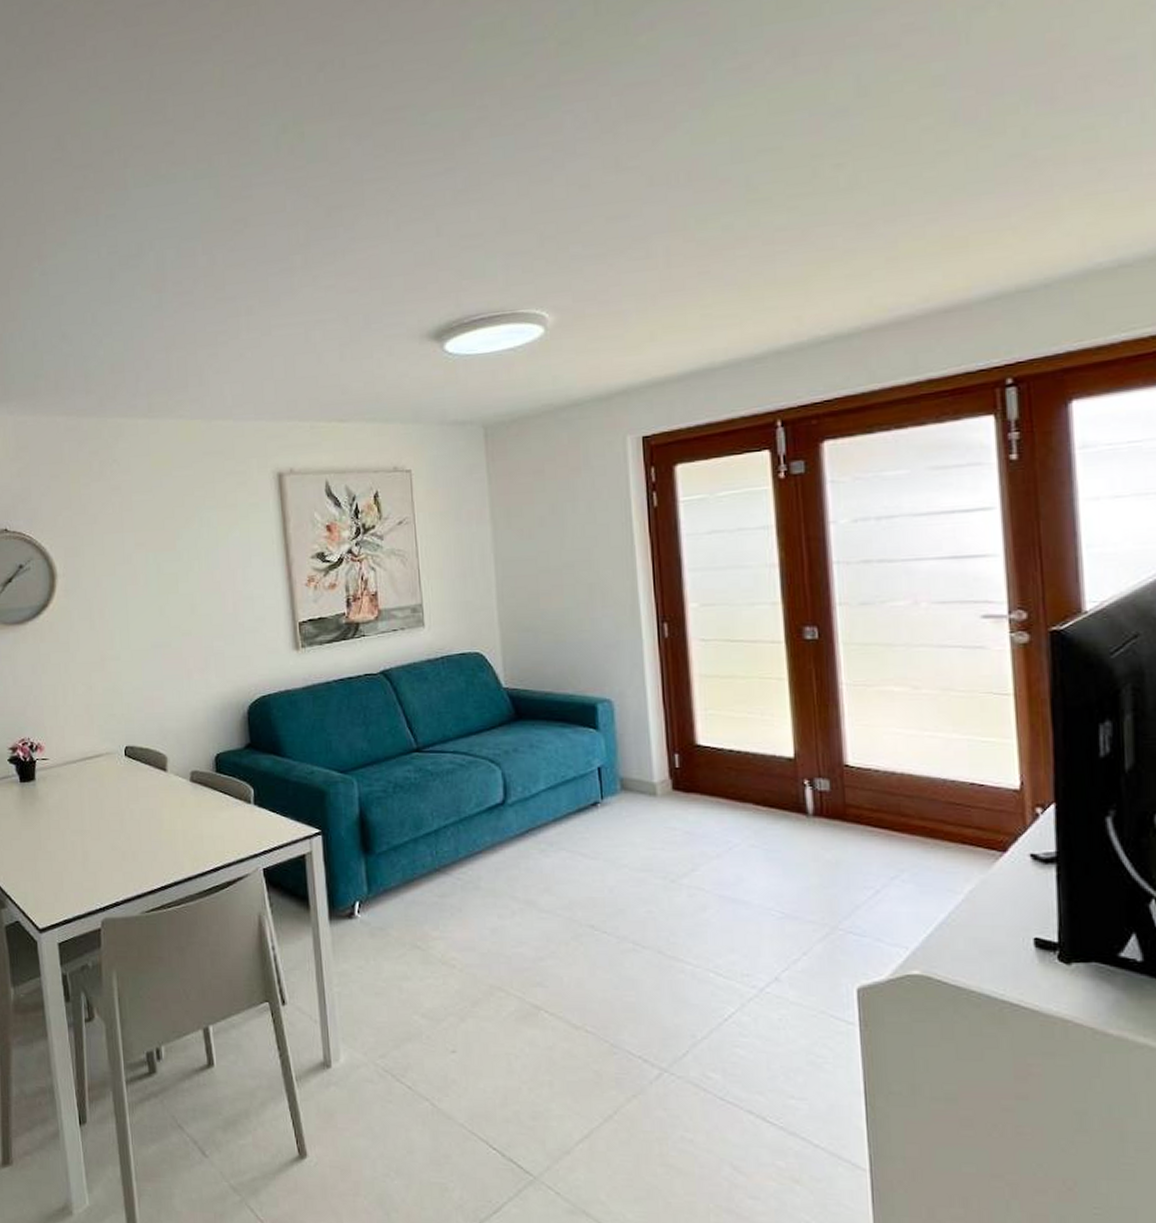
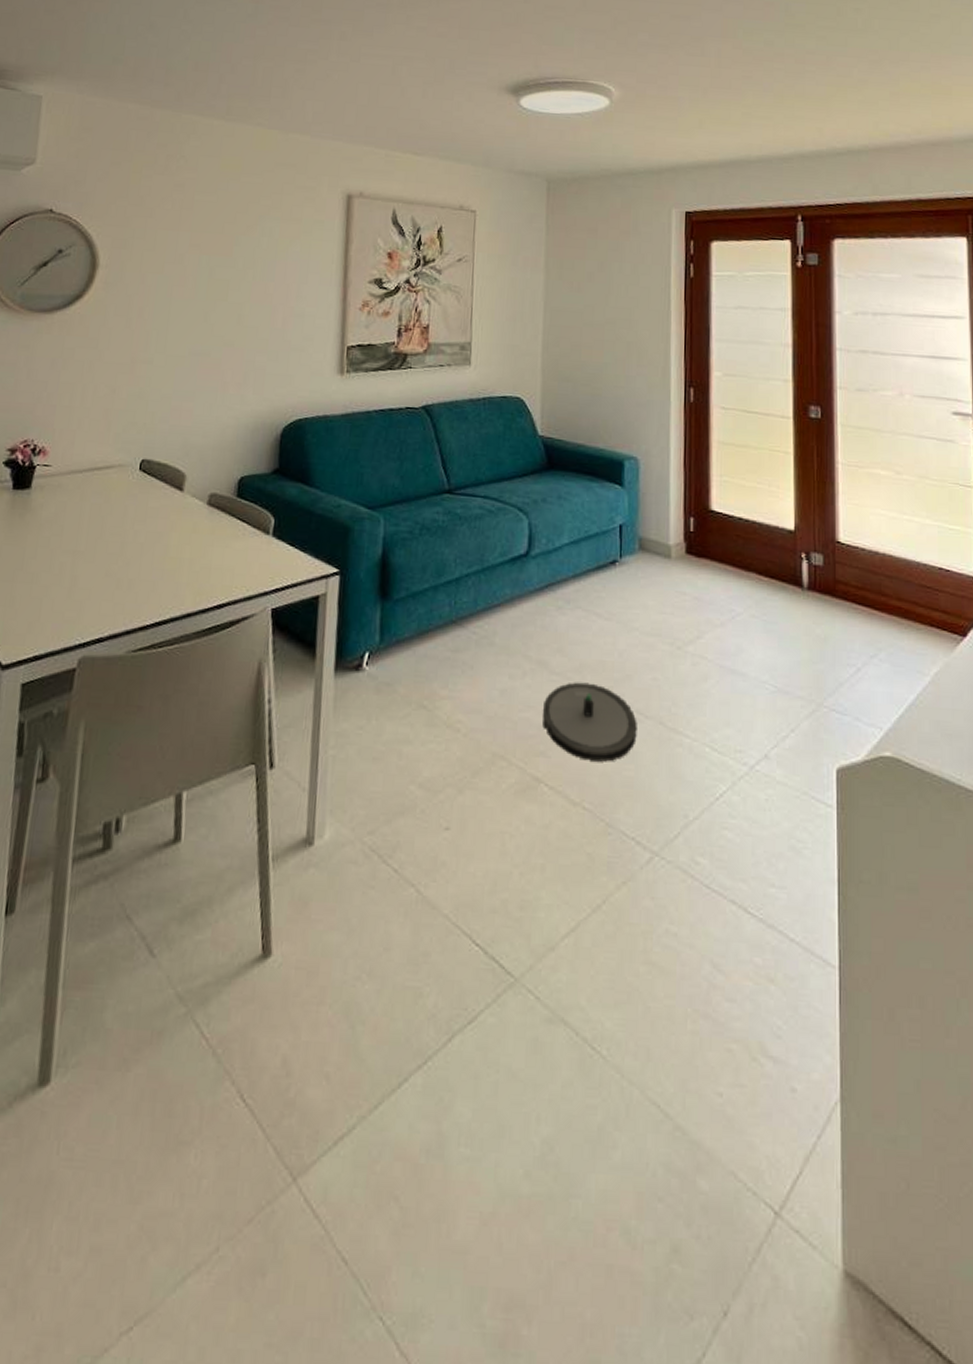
robot vacuum: none [535,918,635,990] -> present [542,682,637,762]

